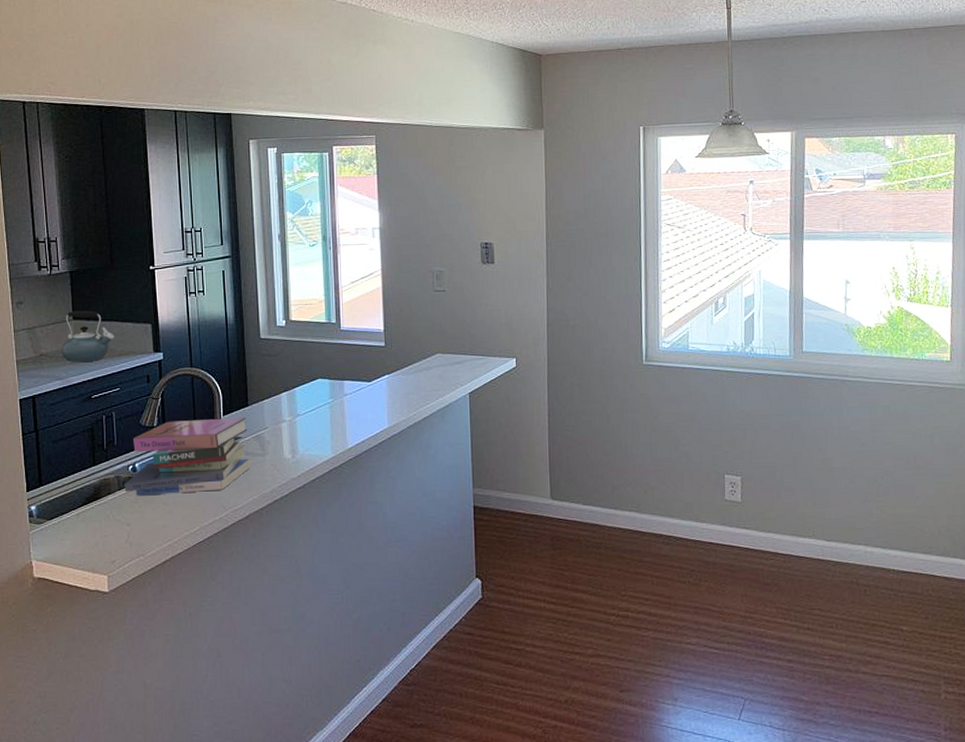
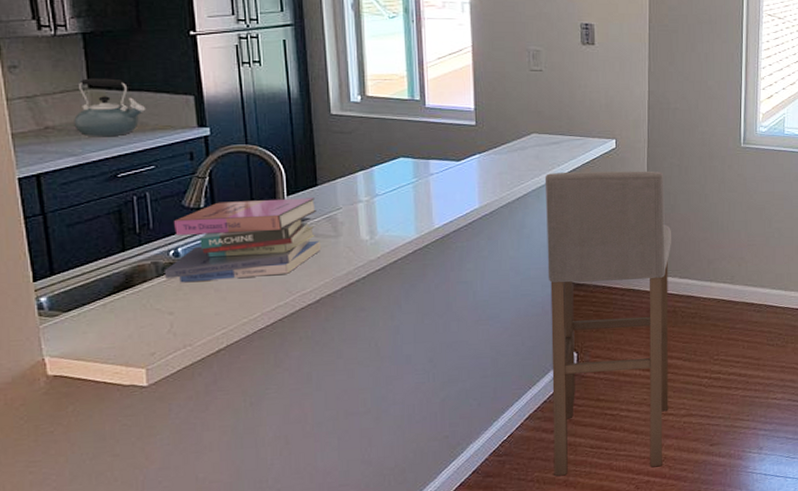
bar stool: none [448,390,575,712] -> present [544,170,672,476]

